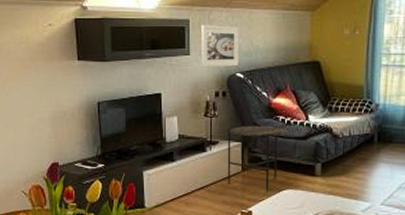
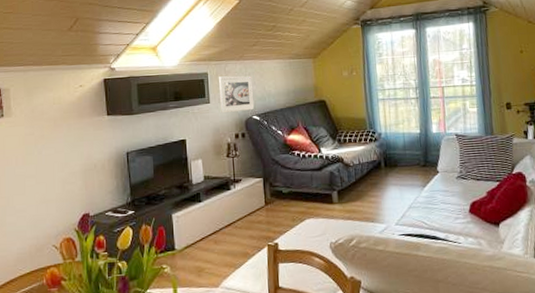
side table: present [227,125,286,194] -> none [249,160,303,225]

